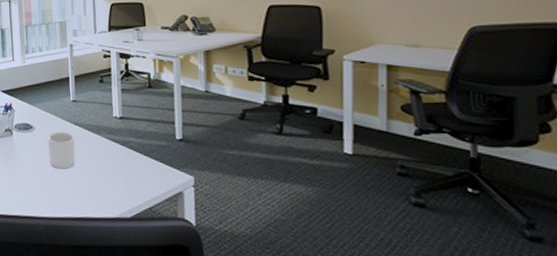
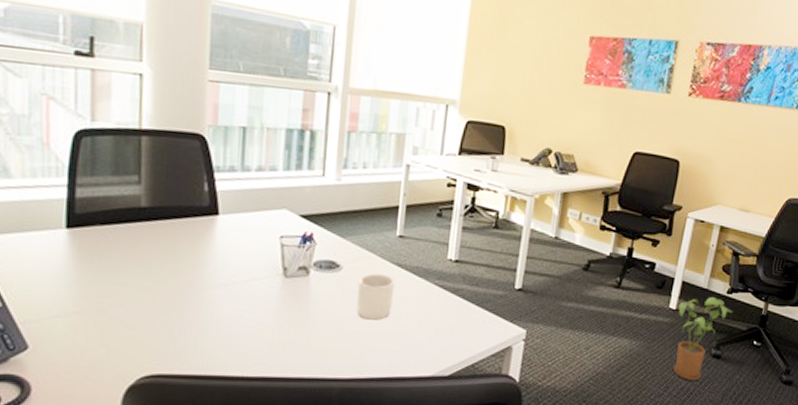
house plant: none [355,140,428,232] -> present [673,297,733,380]

